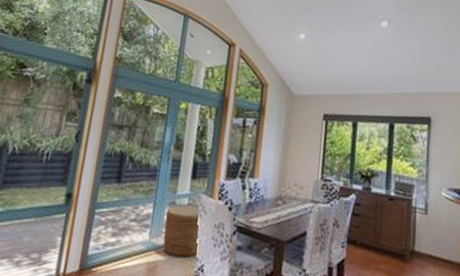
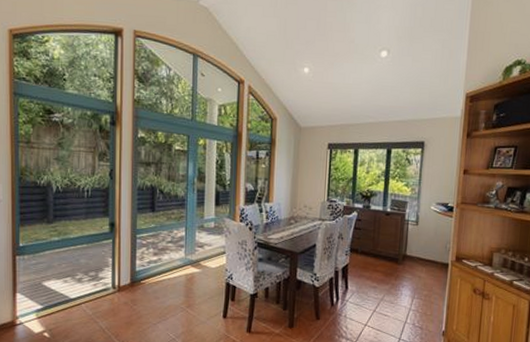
basket: present [163,205,200,258] -> none [196,227,228,270]

